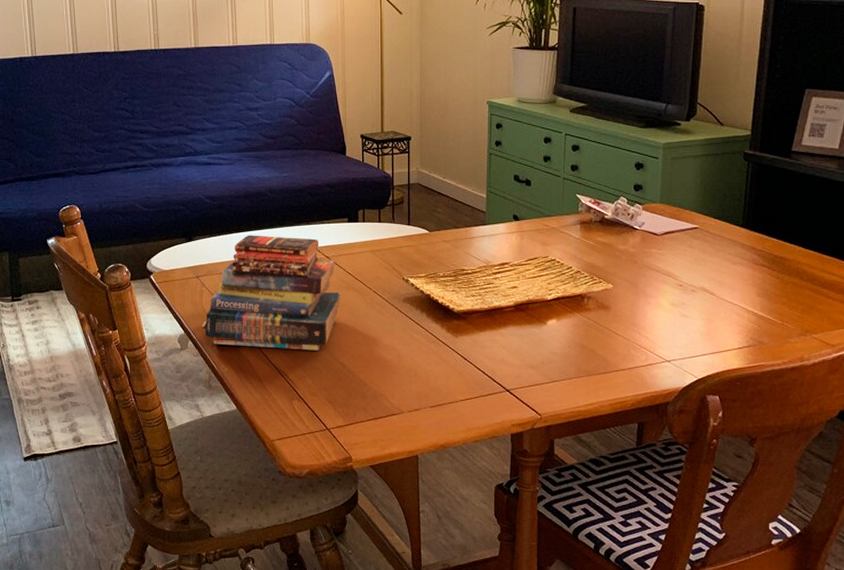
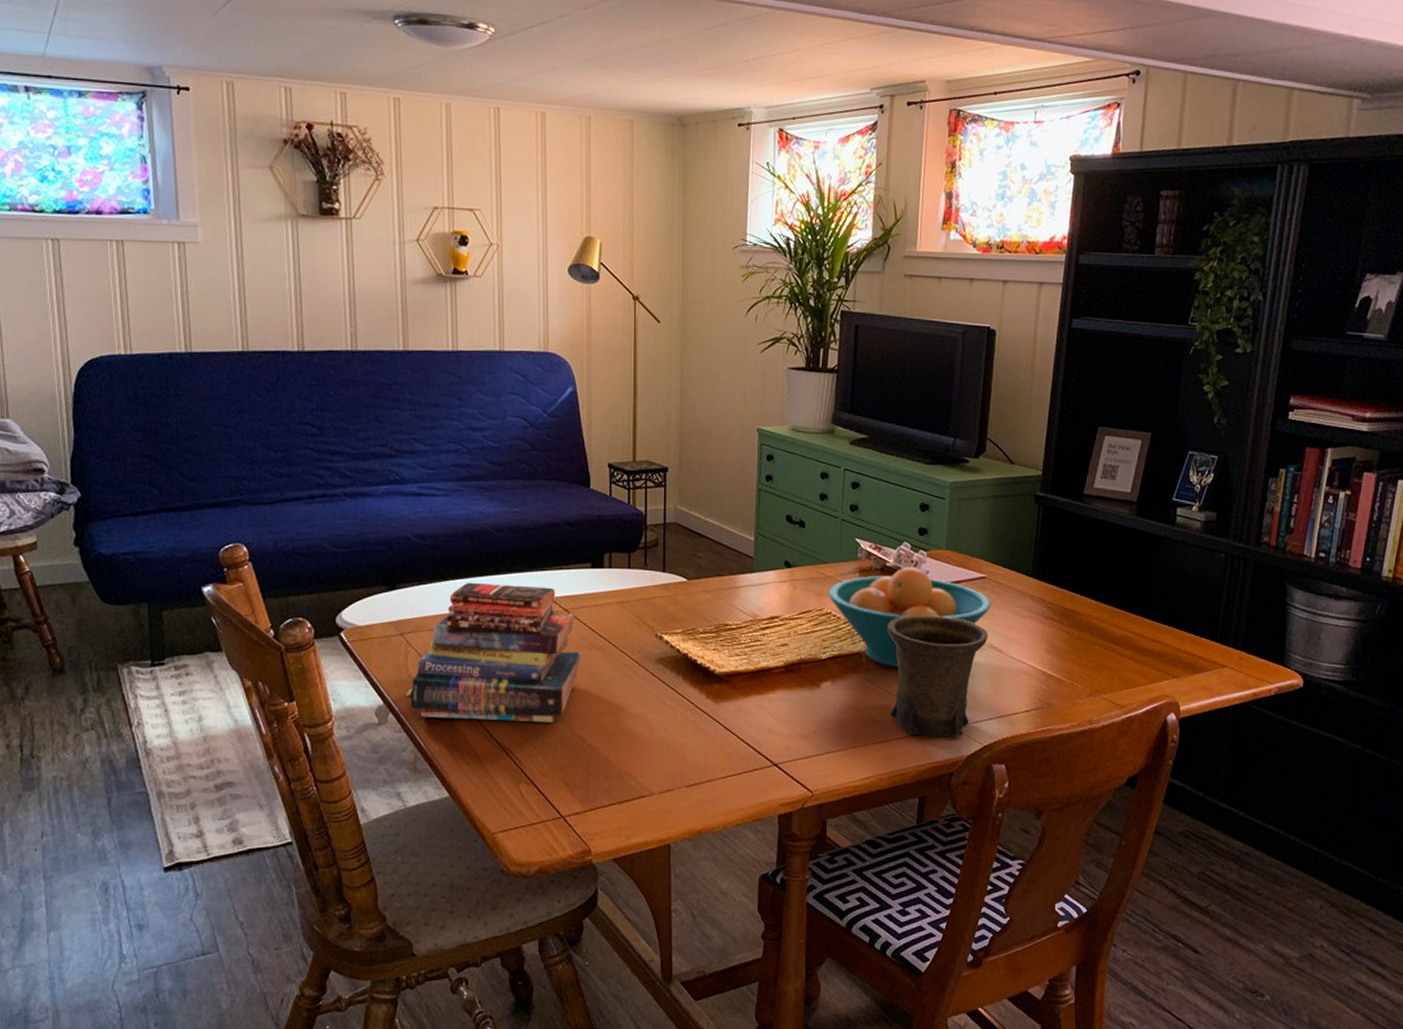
fruit bowl: none [552,219,704,308] -> present [828,567,991,668]
mug: none [607,261,701,370] -> present [888,614,988,737]

